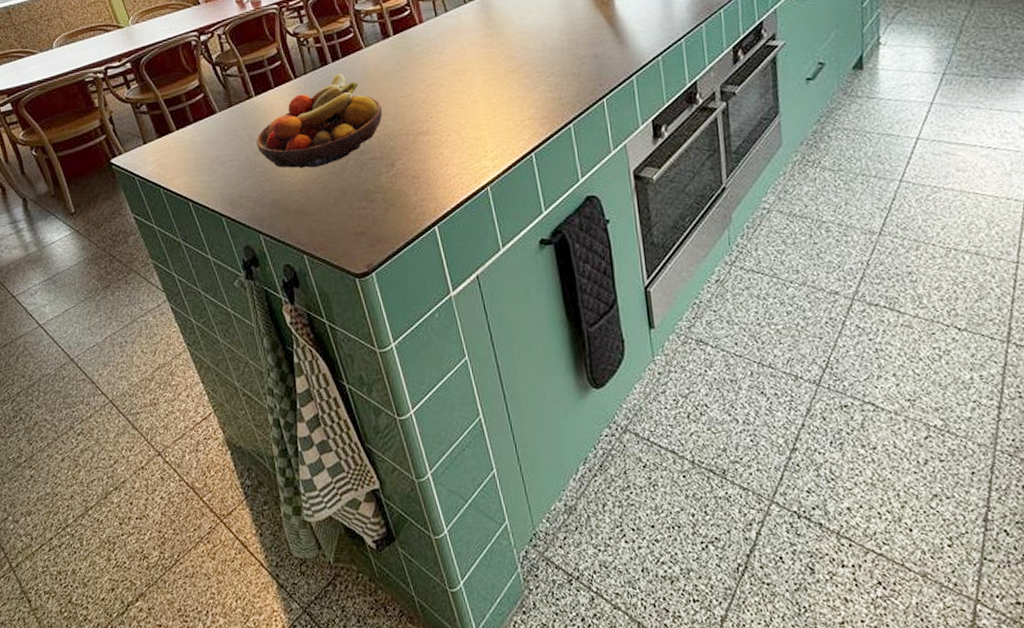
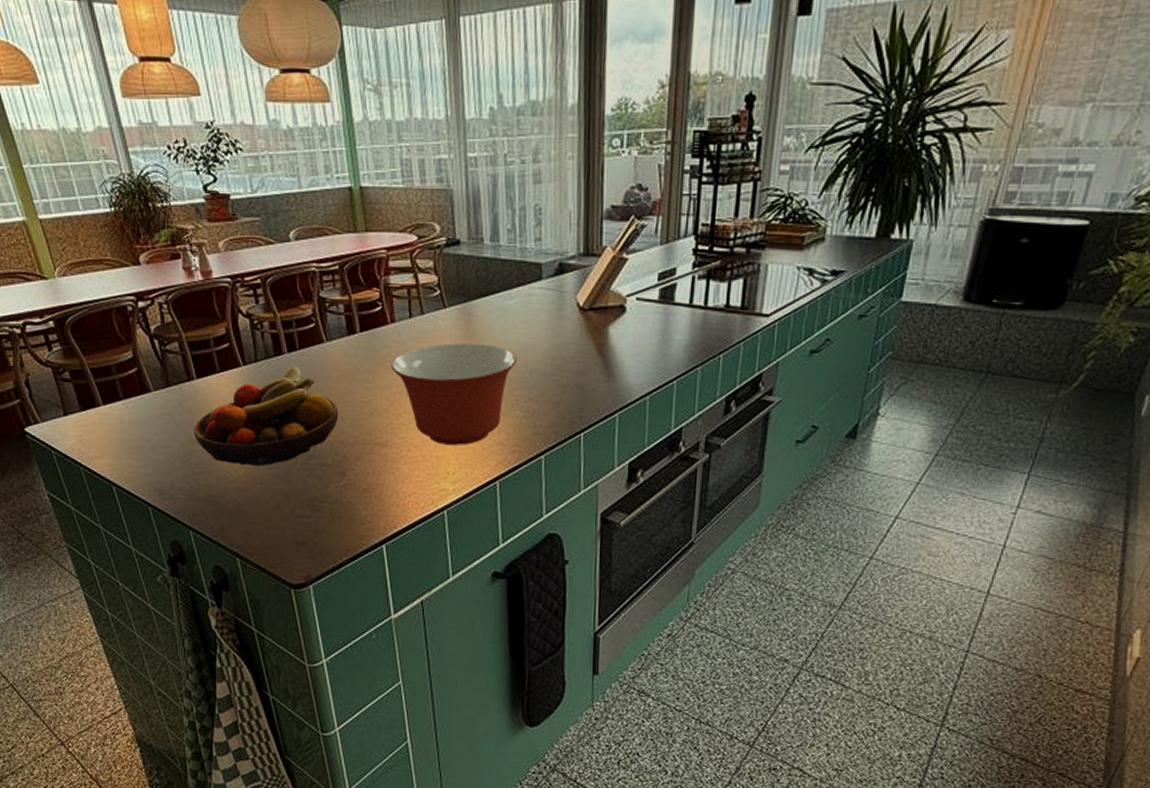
mixing bowl: none [424,30,536,126] -> present [391,343,517,445]

